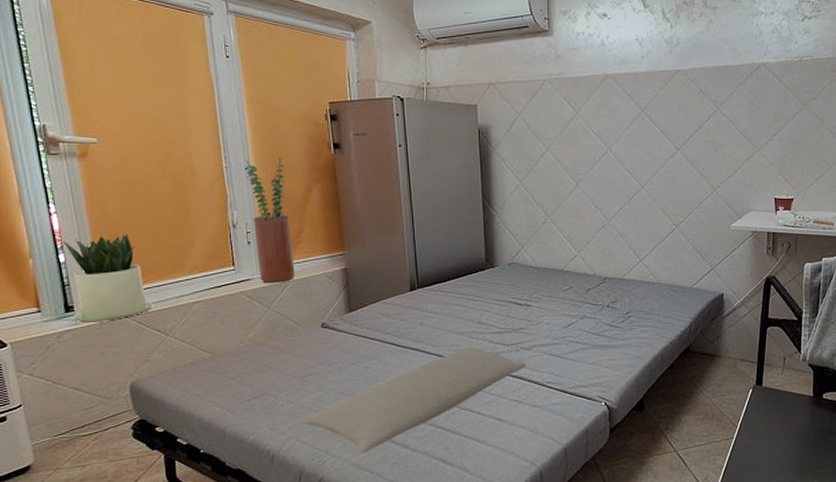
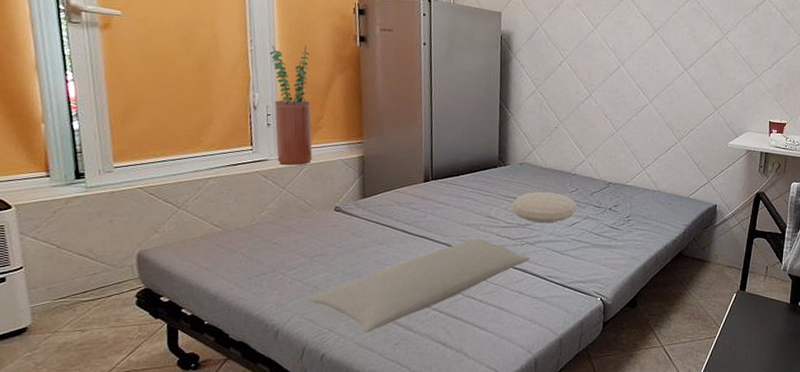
planter: present [63,233,153,322] -> none [78,106,167,190]
cushion: none [503,292,572,326] -> present [511,191,577,224]

